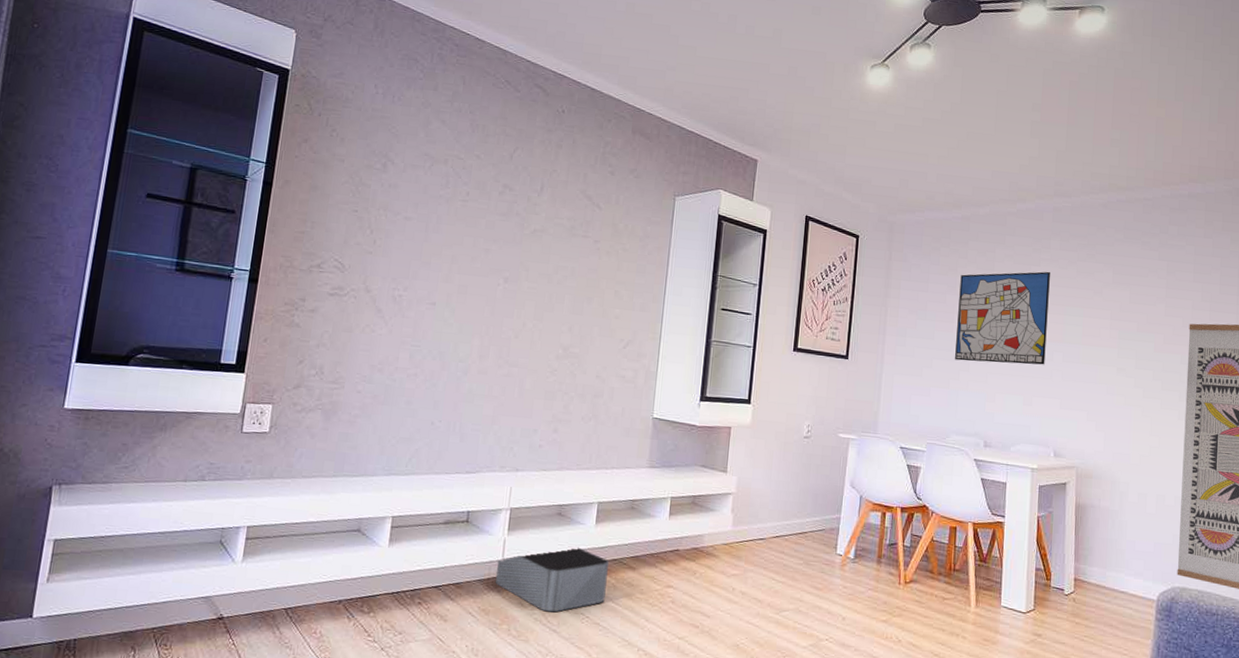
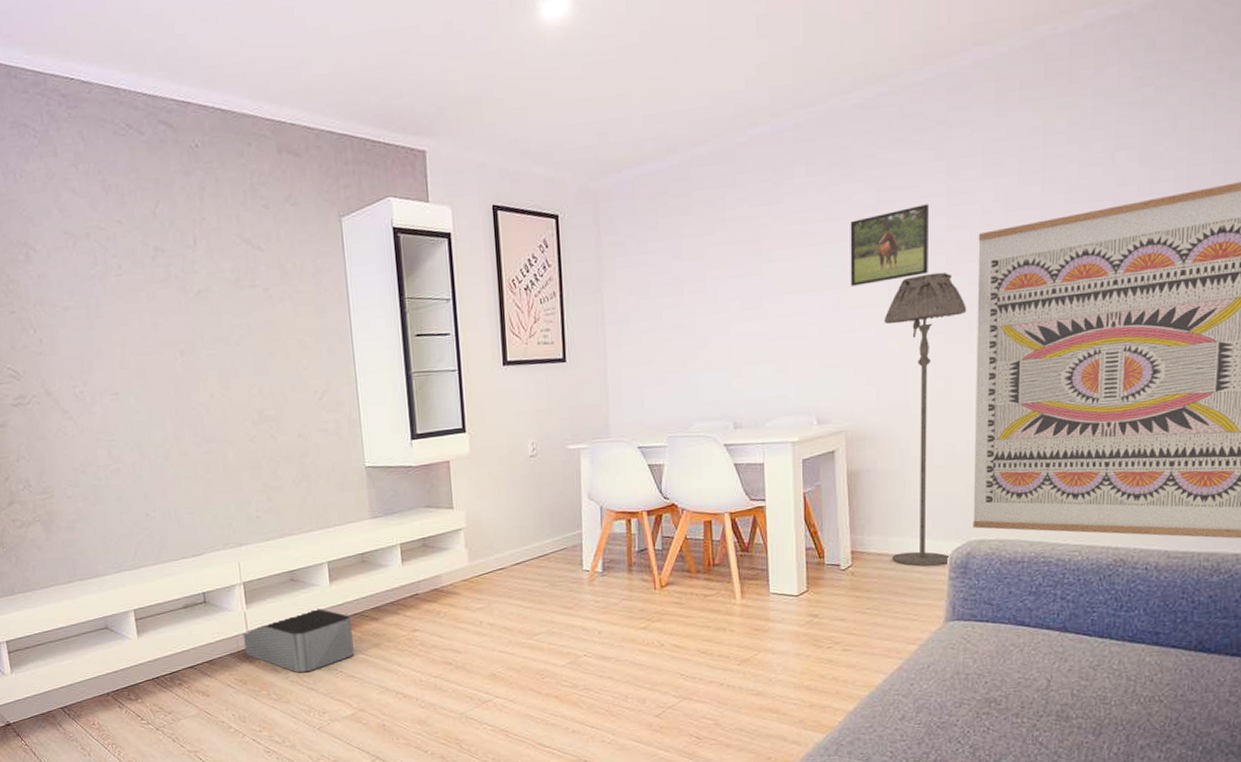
wall art: present [955,271,1050,365] -> none [686,206,798,338]
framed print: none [1088,291,1152,348] -> present [850,204,929,286]
floor lamp: none [1109,347,1178,606] -> present [883,272,967,567]

